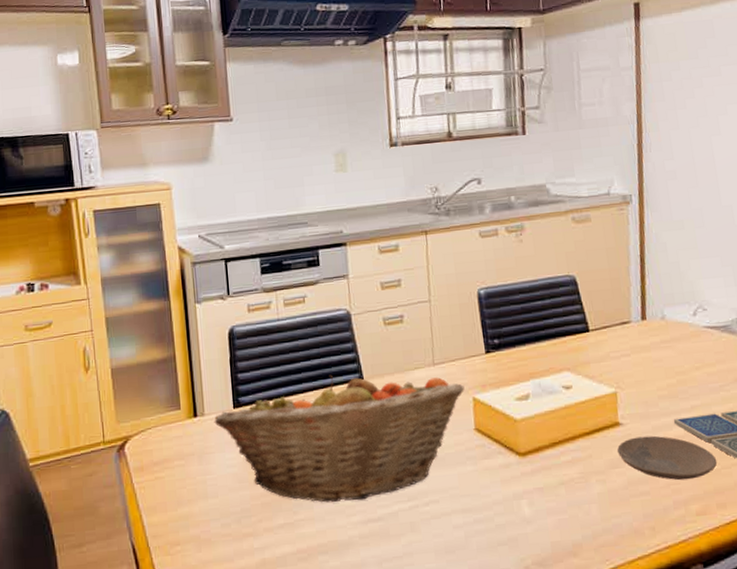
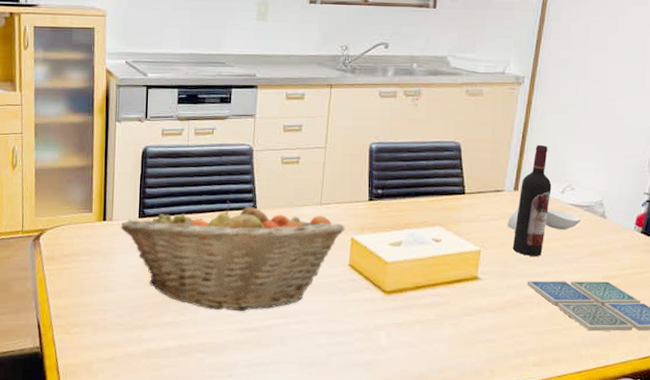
plate: present [617,435,718,481] -> none [473,291,560,335]
spoon rest: none [640,334,720,364] -> present [507,209,582,230]
wine bottle: none [648,265,684,391] -> present [512,144,552,256]

